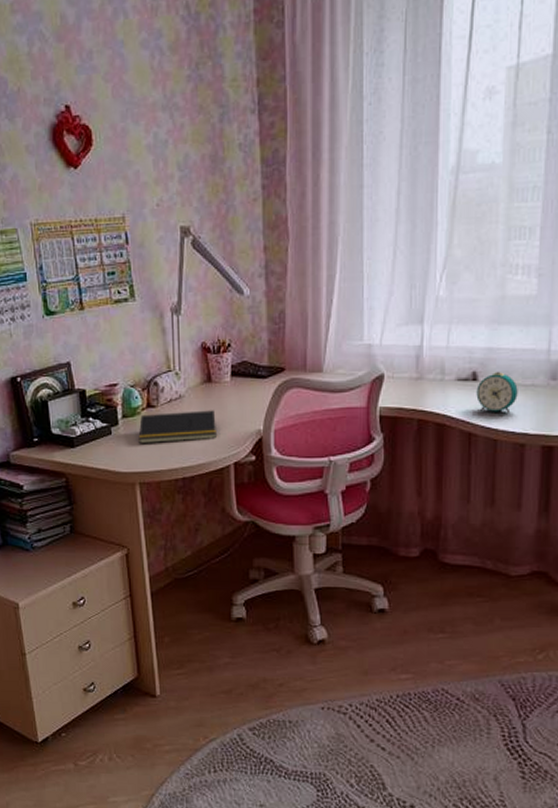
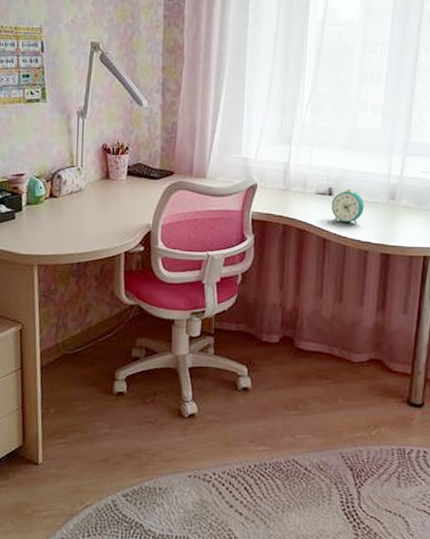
notepad: present [138,410,216,444] -> none [39,203,111,230]

